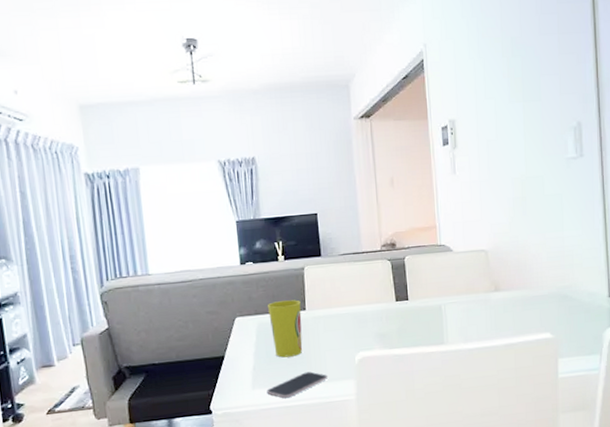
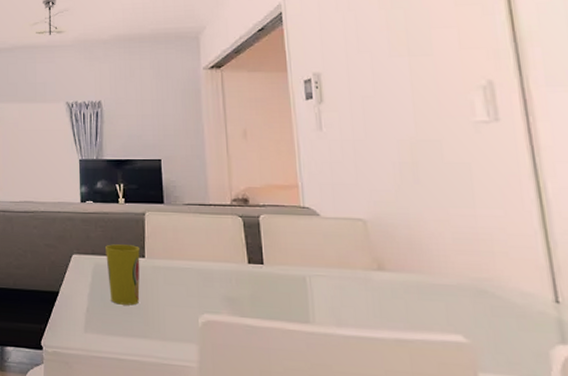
smartphone: present [266,371,328,399] -> none [99,325,166,350]

